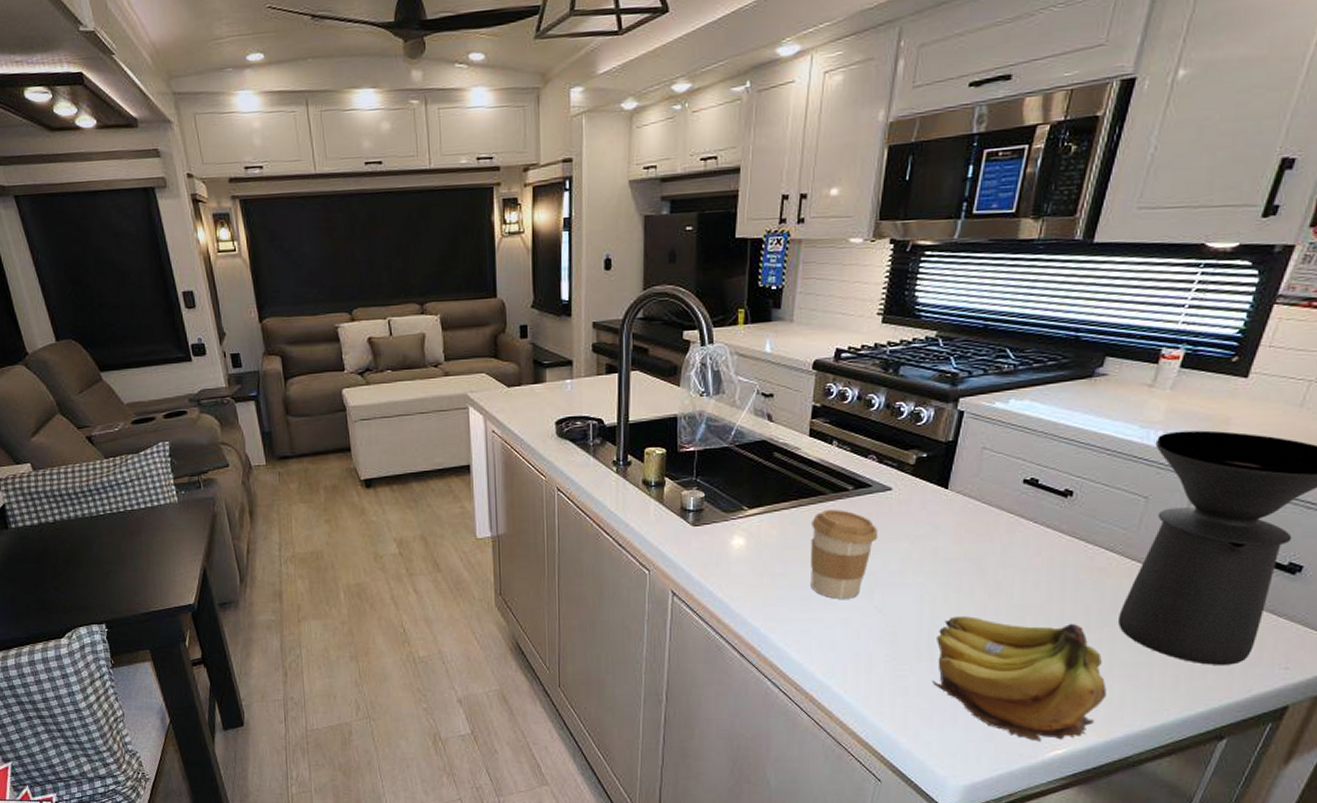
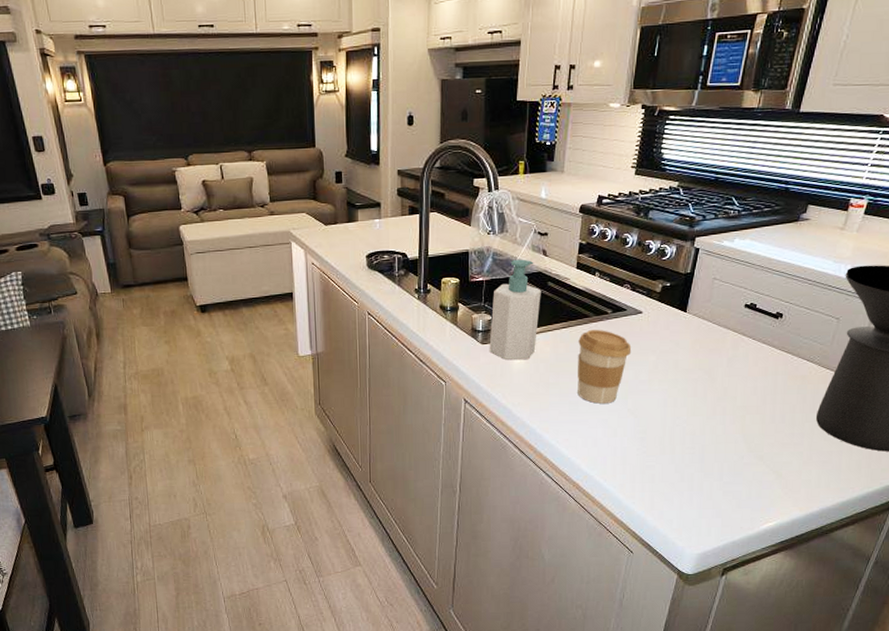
soap bottle: none [702,425,766,546] -> present [489,259,541,361]
fruit: present [932,616,1107,741] -> none [673,416,807,516]

